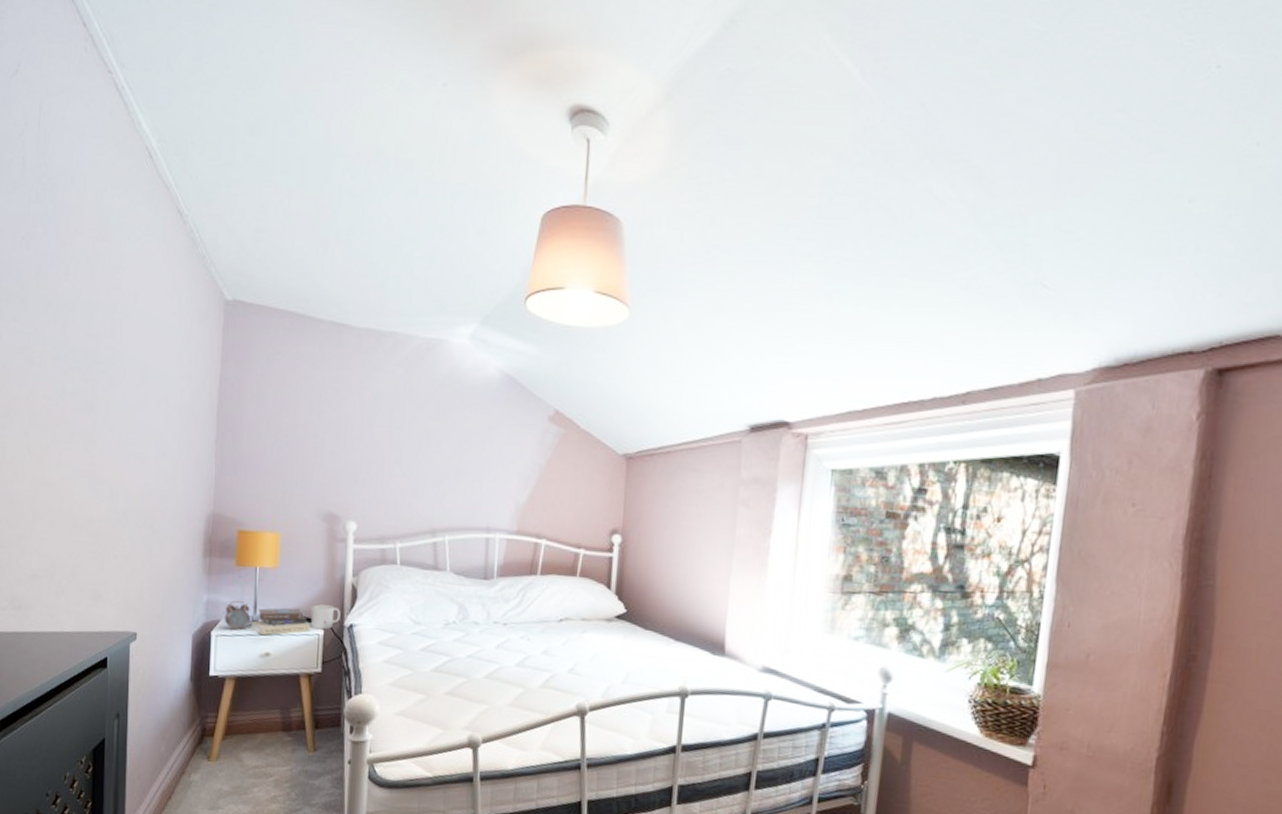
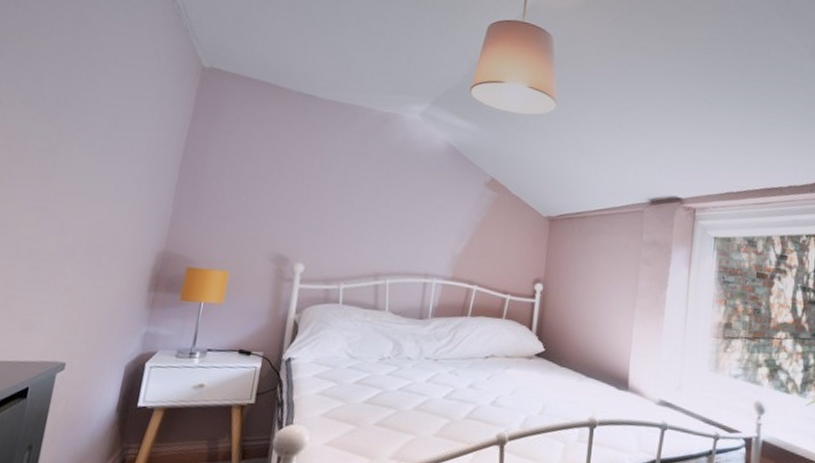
alarm clock: present [224,601,250,631] -> none [161,333,190,363]
books: present [250,607,310,636] -> none [187,341,249,368]
mug: present [310,604,341,630] -> none [249,338,280,363]

